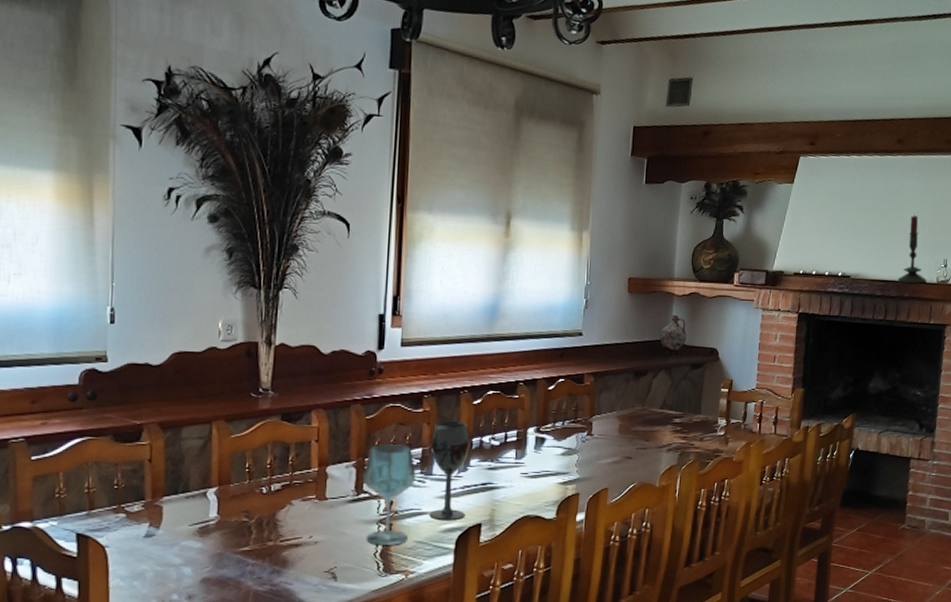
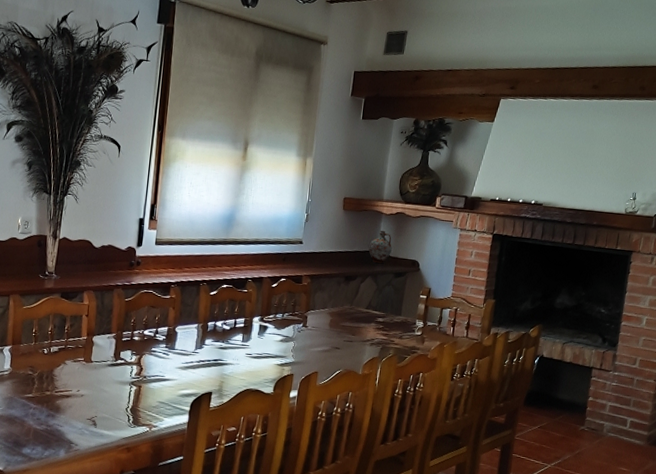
wine glass: present [362,444,416,545] -> none [120,322,162,403]
wine glass: present [429,420,470,520] -> none [170,306,207,387]
candle: present [898,214,927,285] -> none [588,152,616,215]

